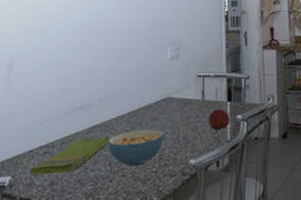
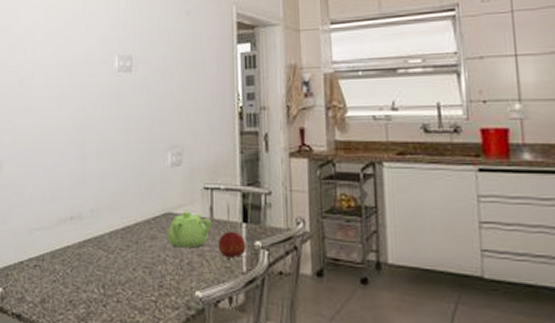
dish towel: present [30,136,110,175] -> none [21,253,103,291]
cereal bowl: present [107,129,164,167] -> none [100,249,165,292]
teapot: none [167,95,204,126] -> present [168,211,212,248]

